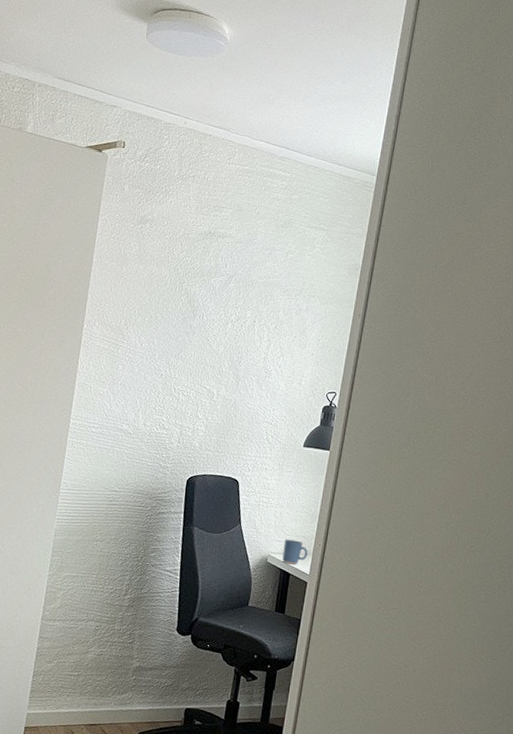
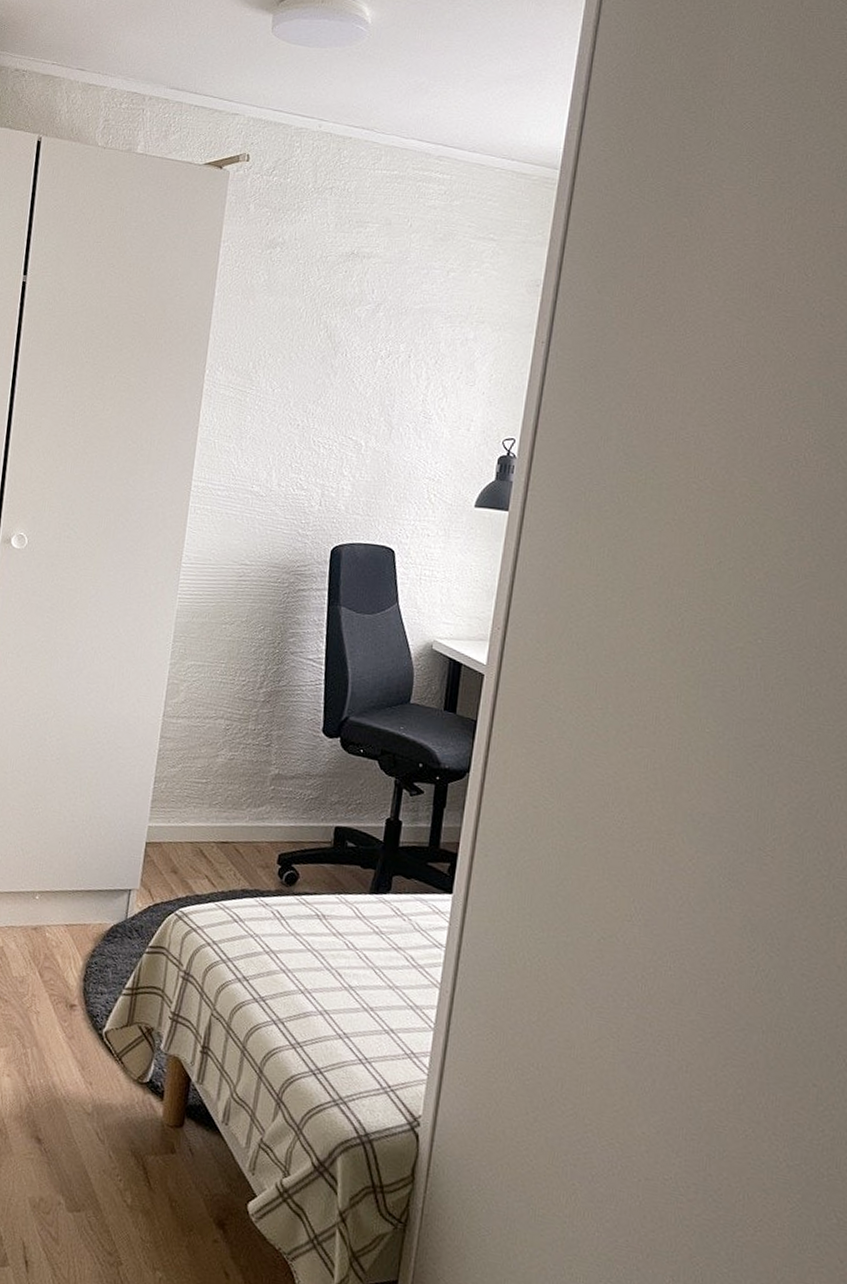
mug: present [282,539,308,565] -> none [451,621,484,653]

